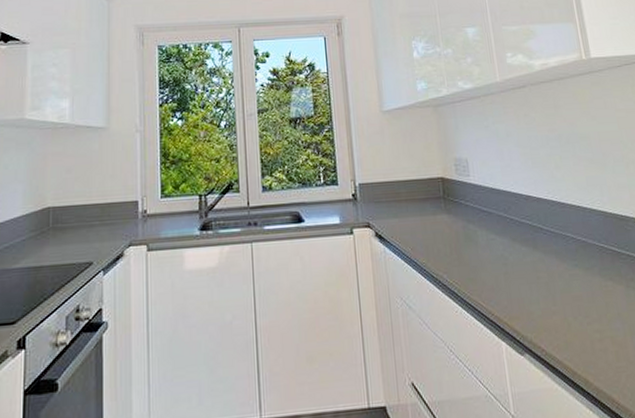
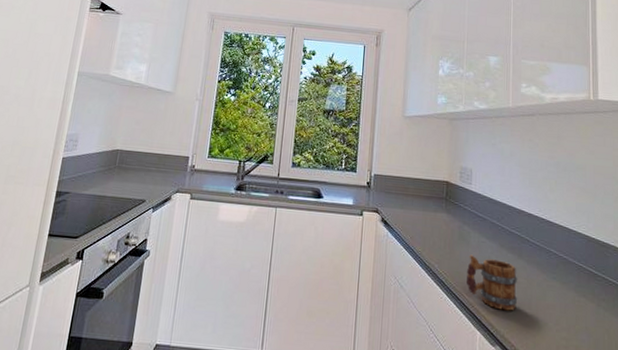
mug: none [479,256,541,313] -> present [465,254,518,311]

